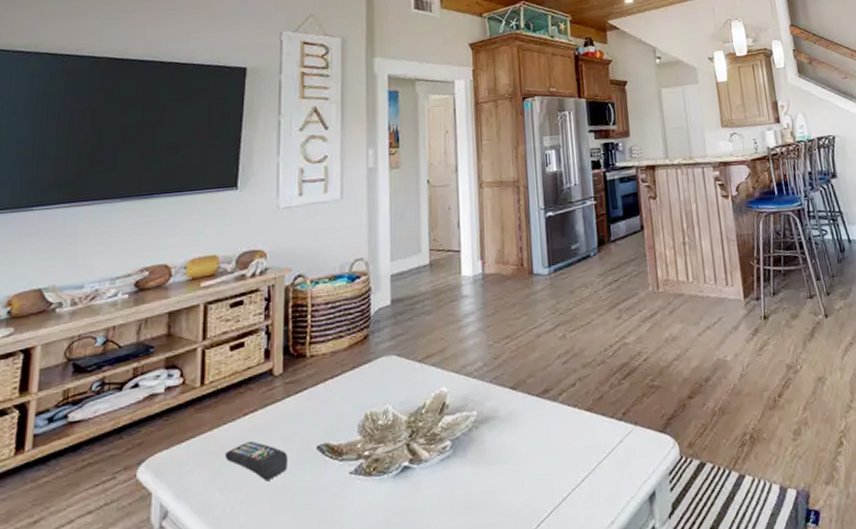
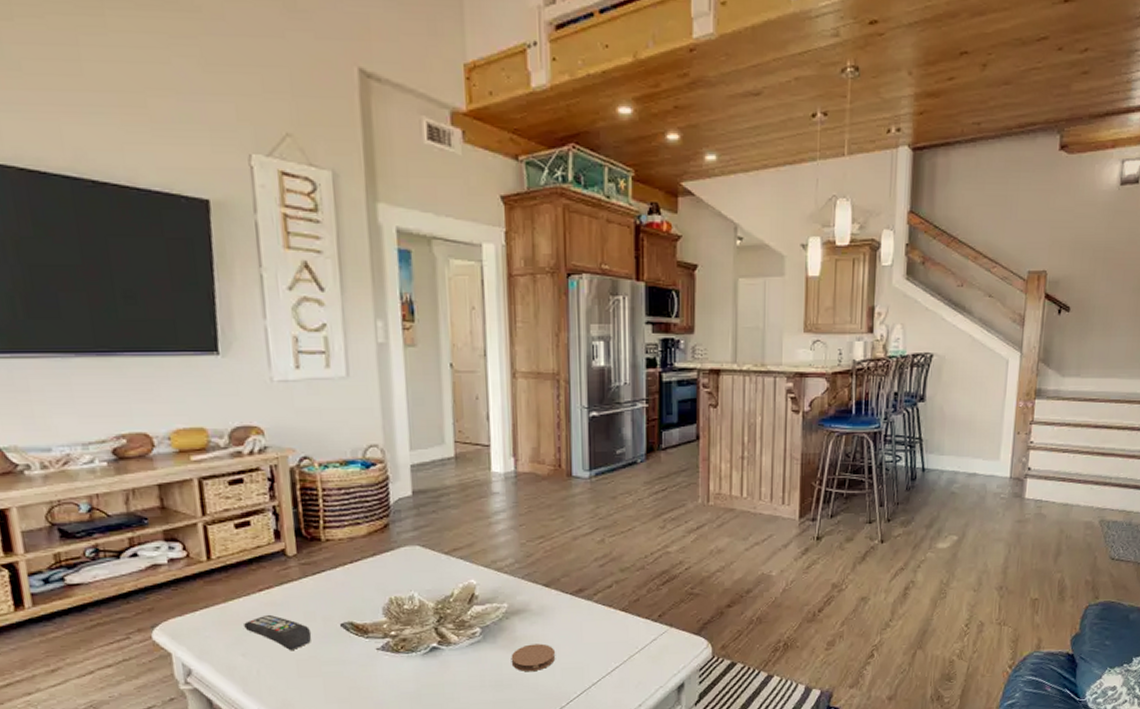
coaster: none [480,454,525,490] -> present [511,643,556,672]

